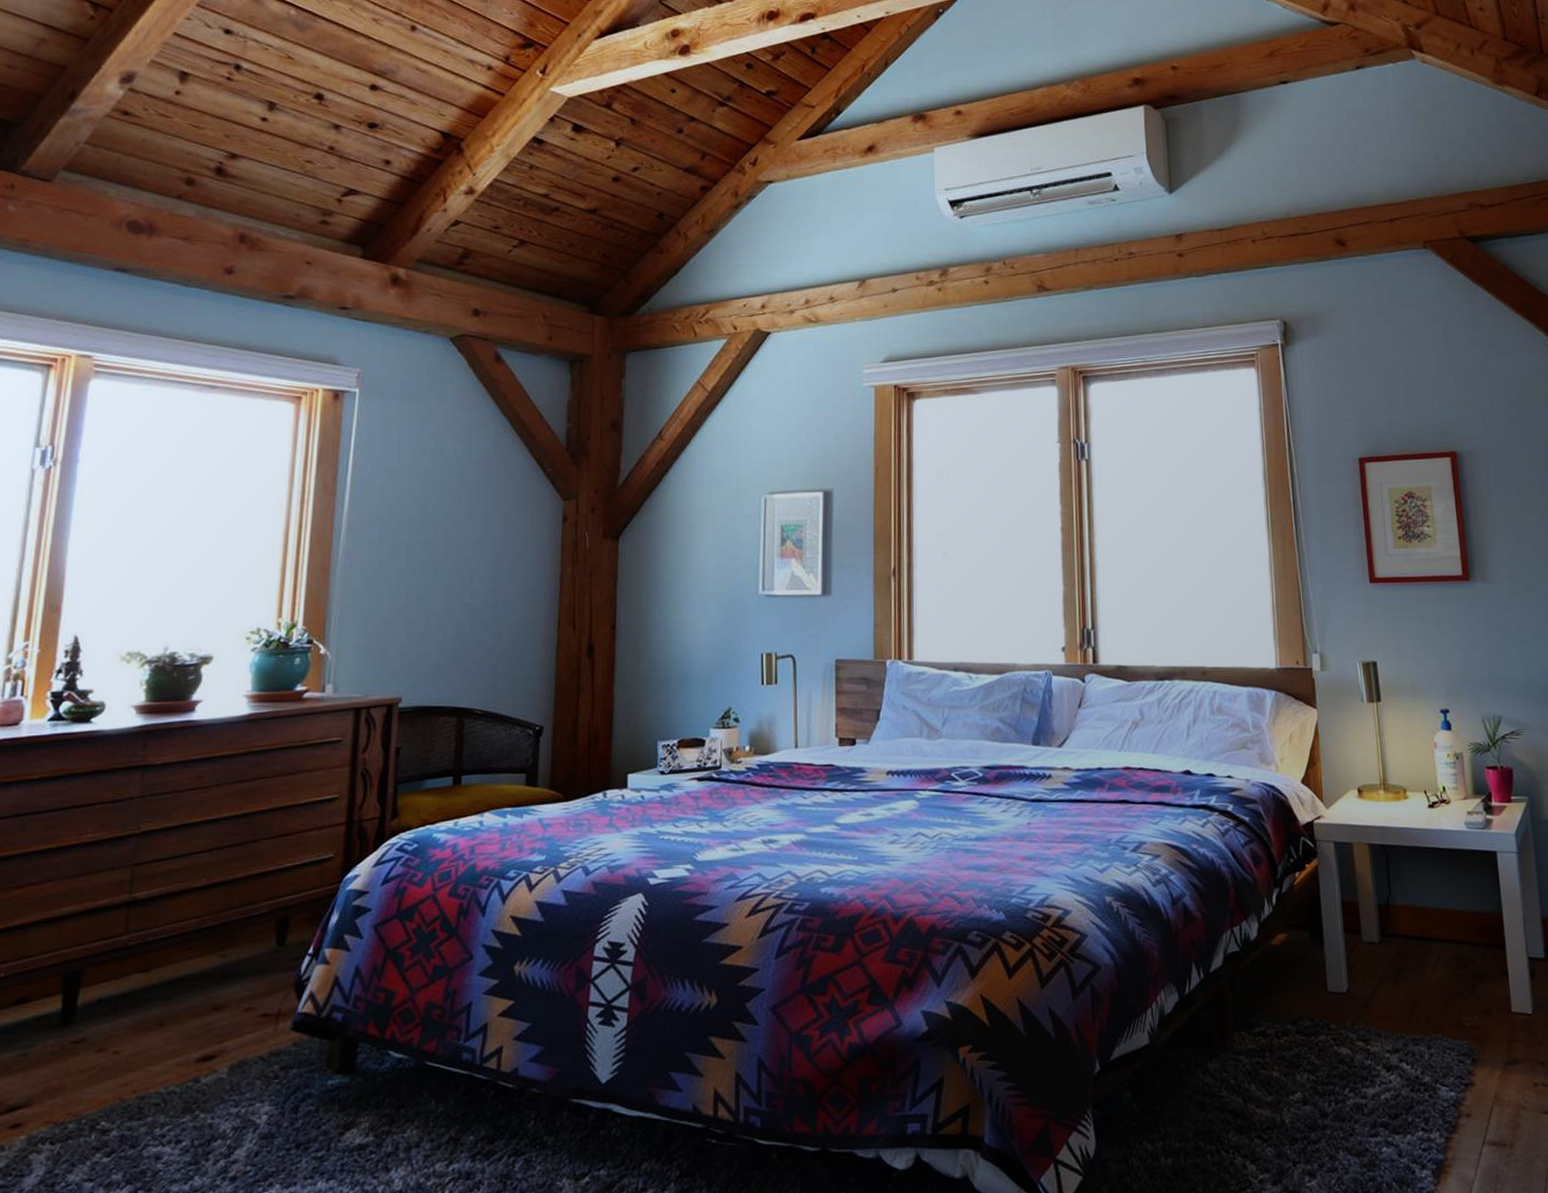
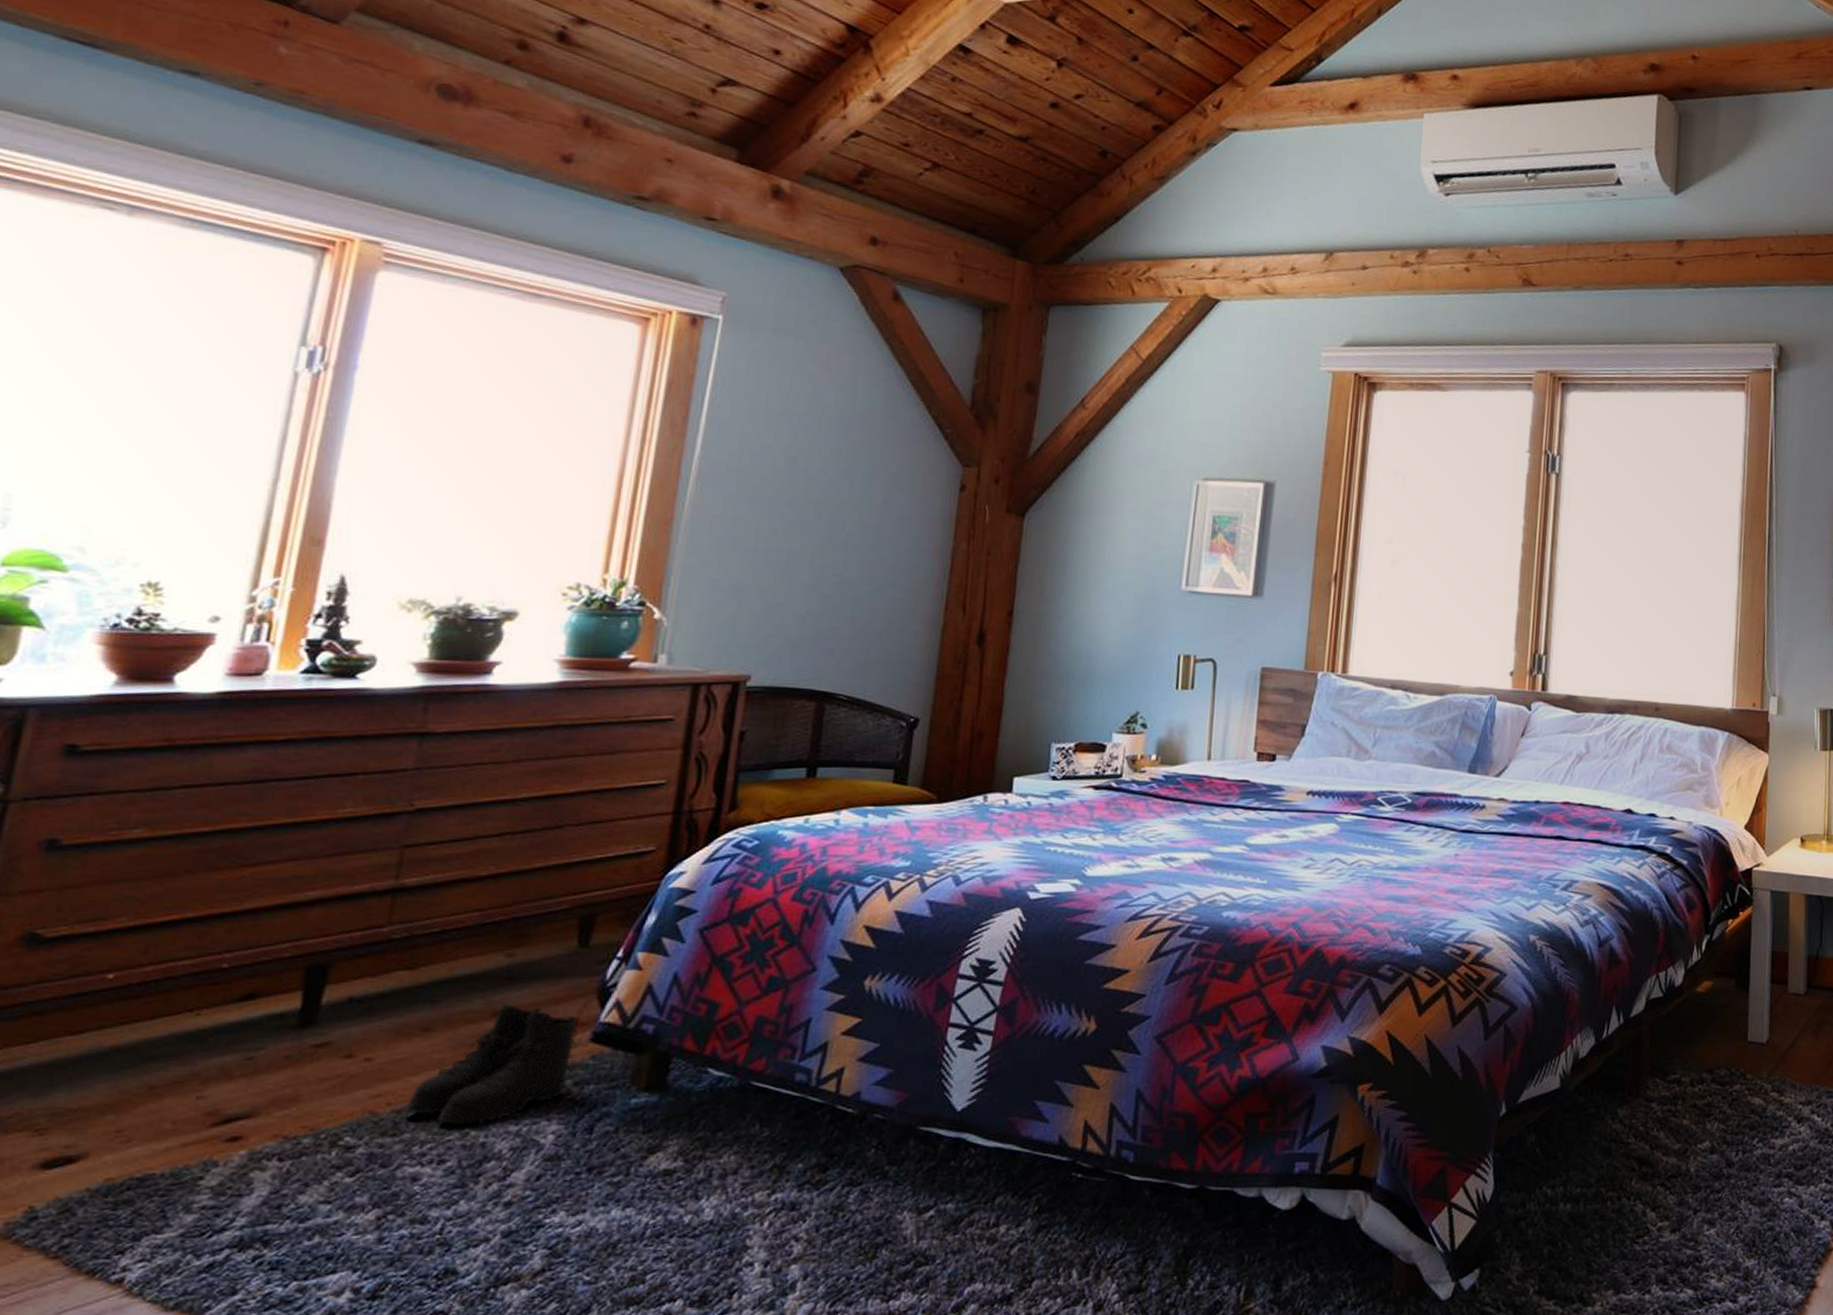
boots: none [147,998,282,1109] -> present [405,1002,579,1125]

